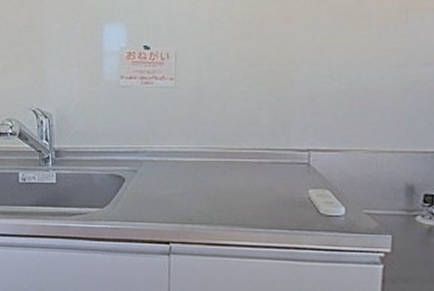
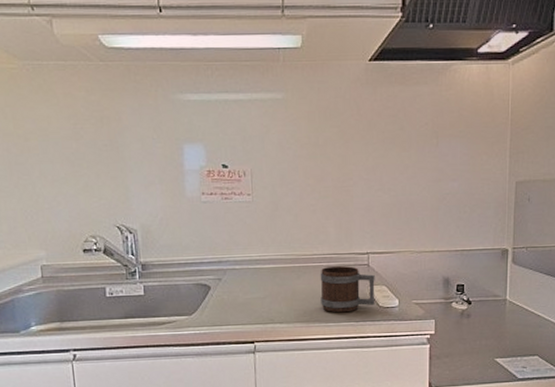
mug: none [248,163,316,218] -> present [320,265,375,313]

